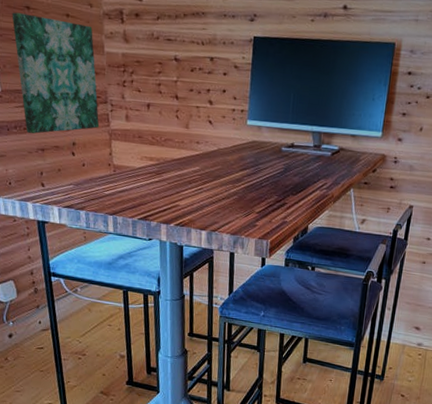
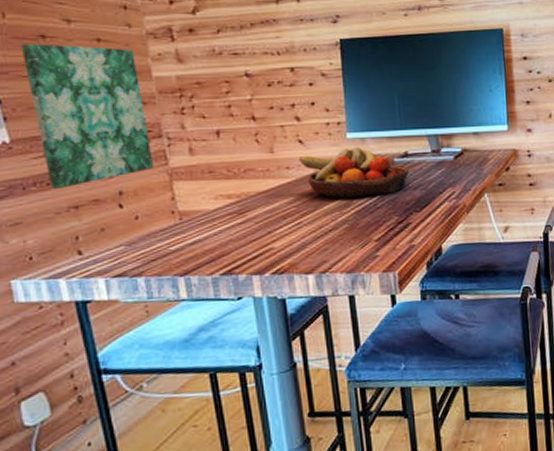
fruit bowl: none [207,132,292,176] -> present [299,147,409,198]

